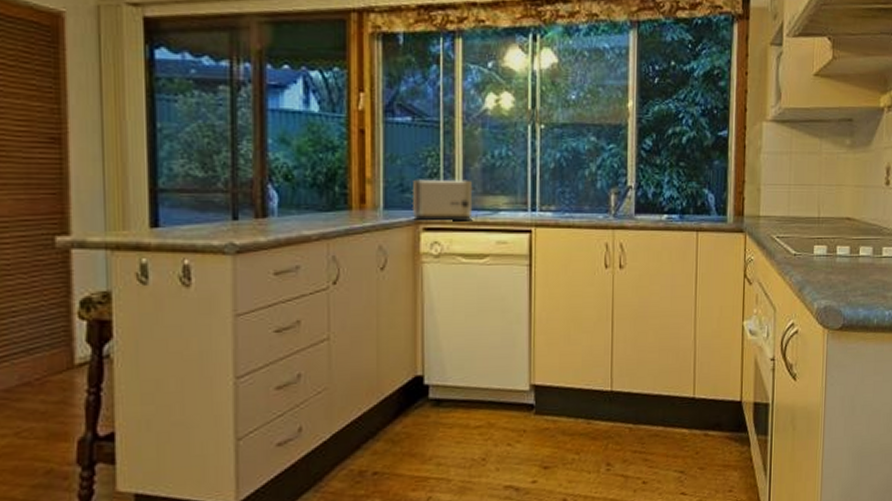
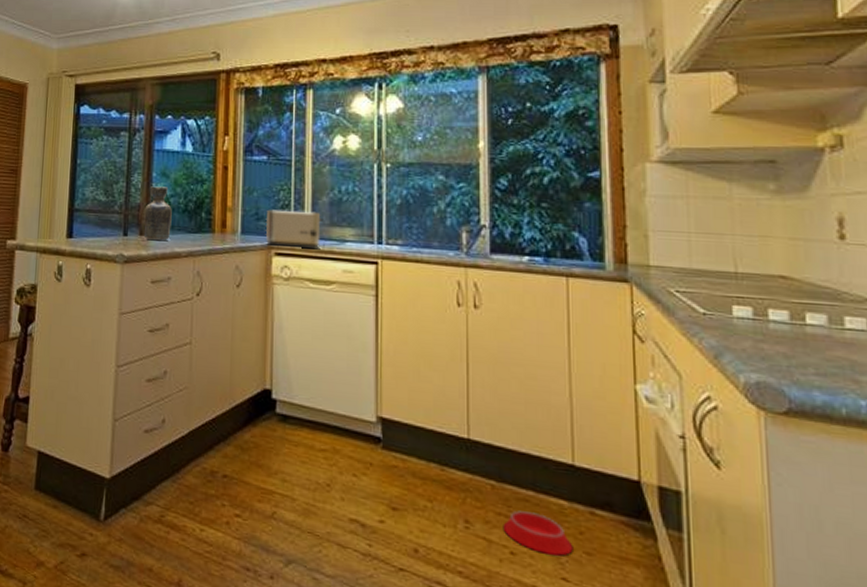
ceramic jug: none [259,156,297,224] -> present [143,186,172,241]
pet bowl: none [637,444,691,477] -> present [502,510,573,556]

